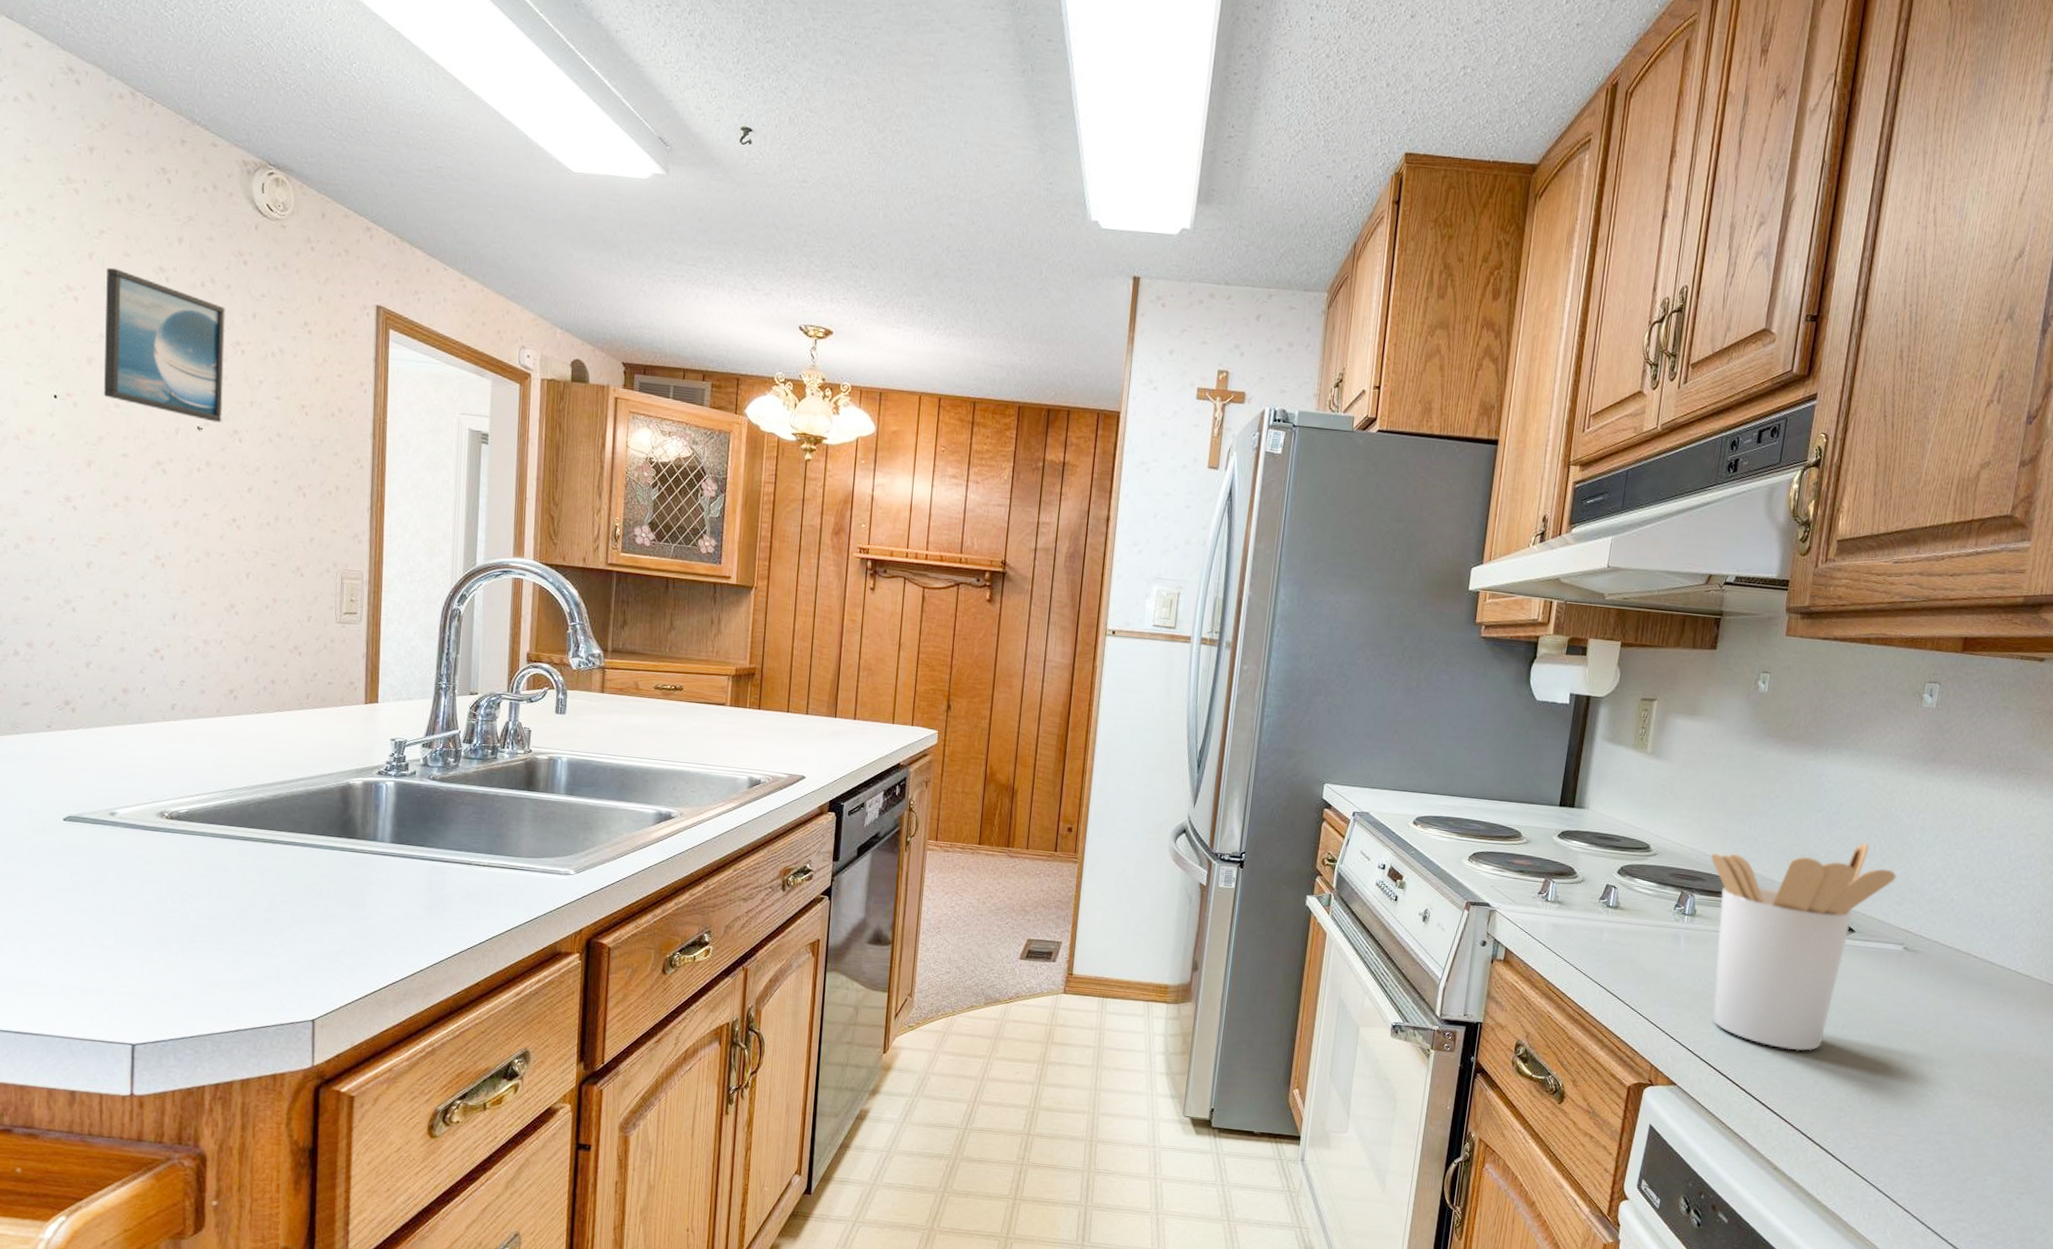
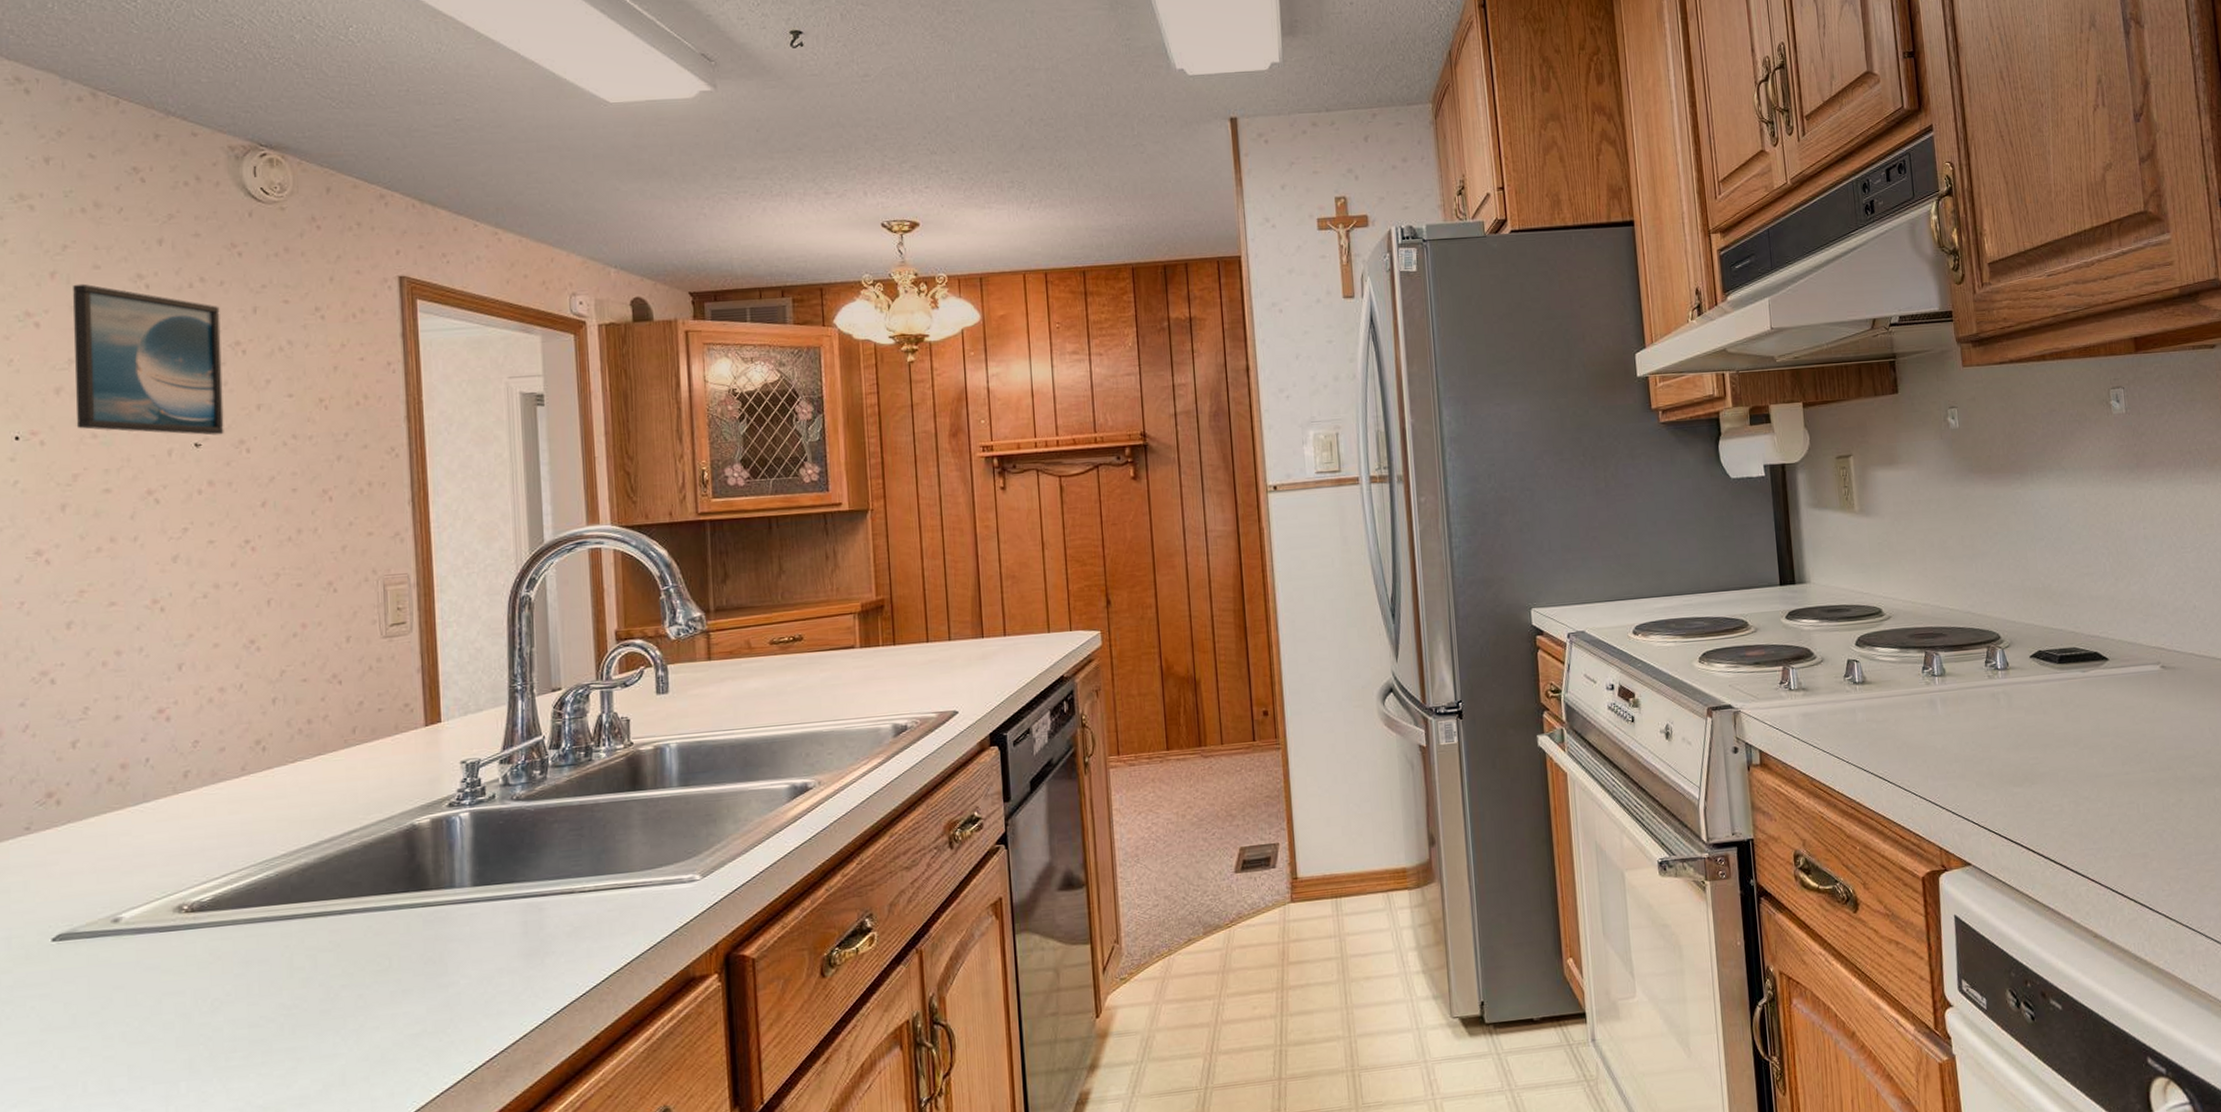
utensil holder: present [1711,842,1896,1051] -> none [1946,563,2134,801]

